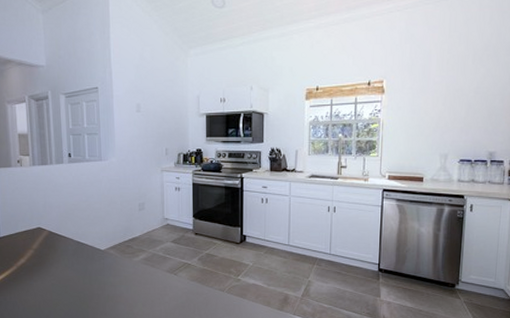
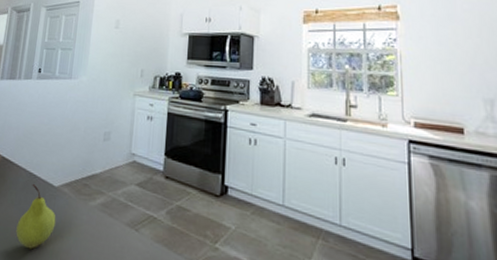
fruit: none [74,250,107,298] -> present [16,184,56,250]

